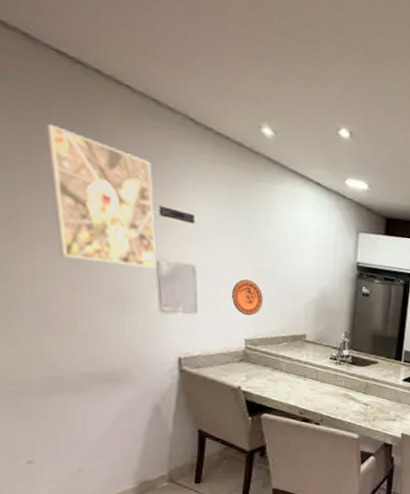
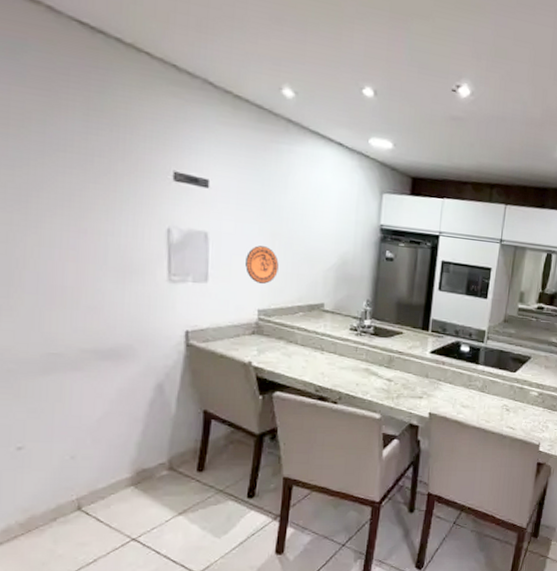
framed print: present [45,124,157,269] -> none [62,92,169,237]

